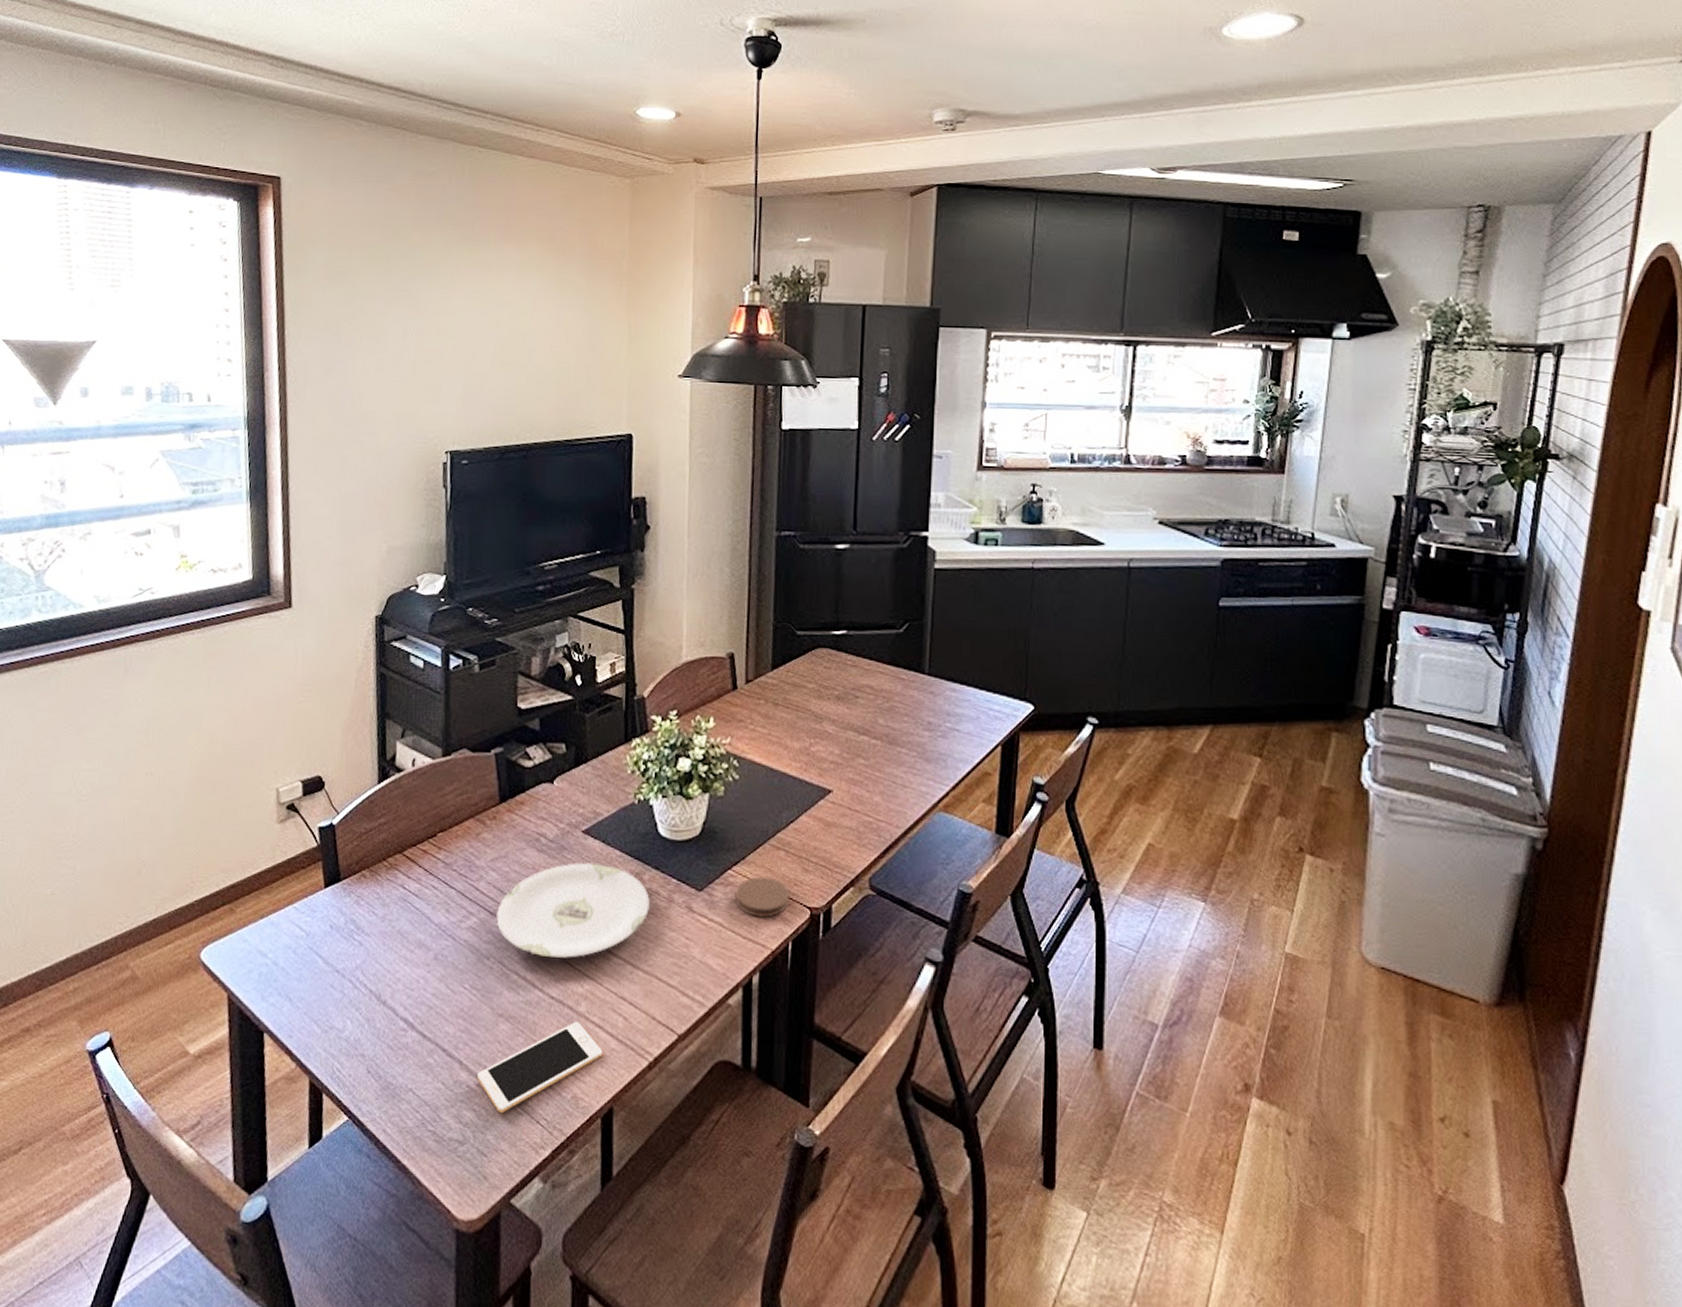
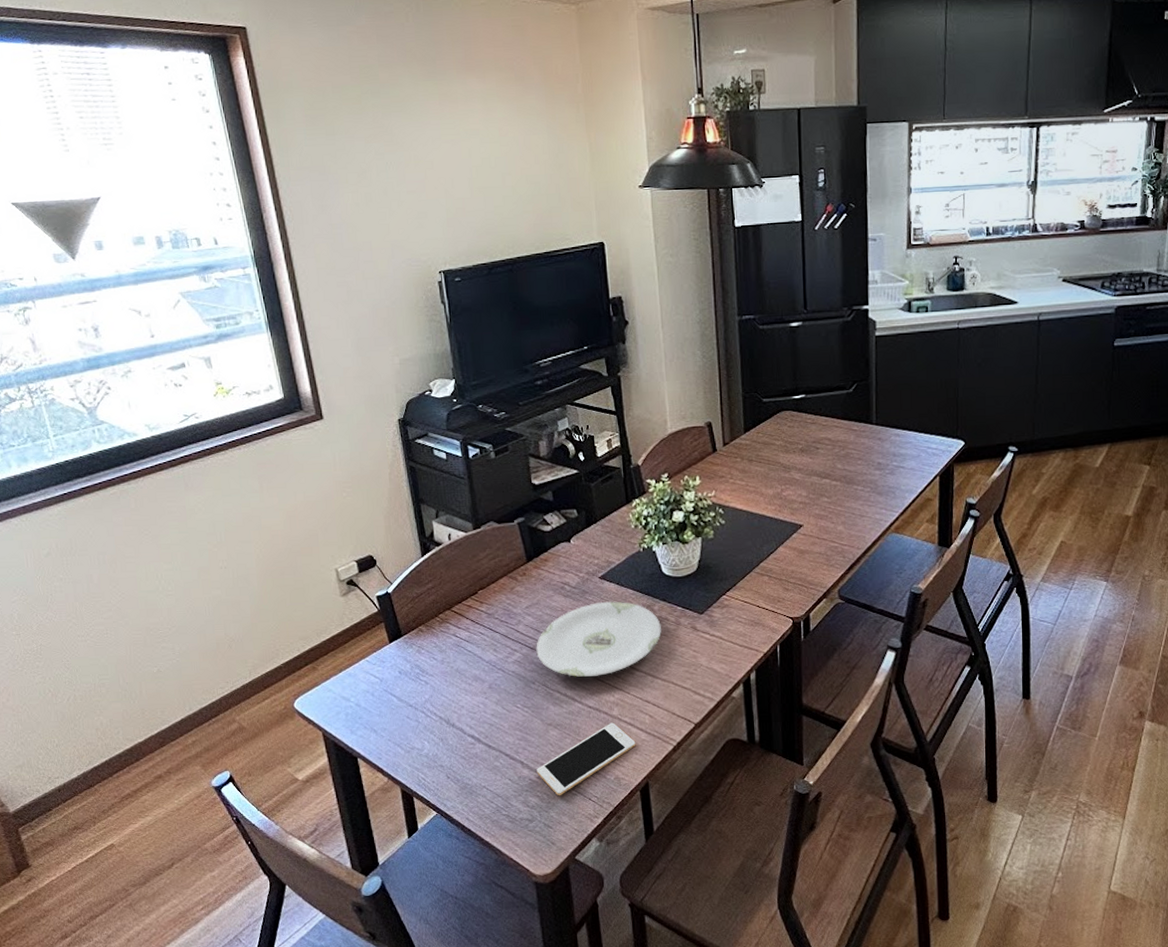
coaster: present [736,876,790,918] -> none [731,597,775,629]

